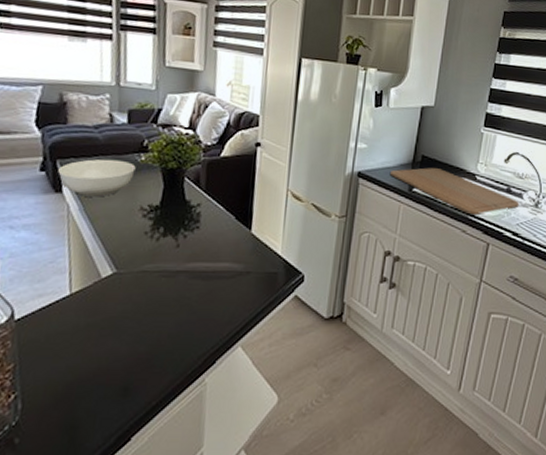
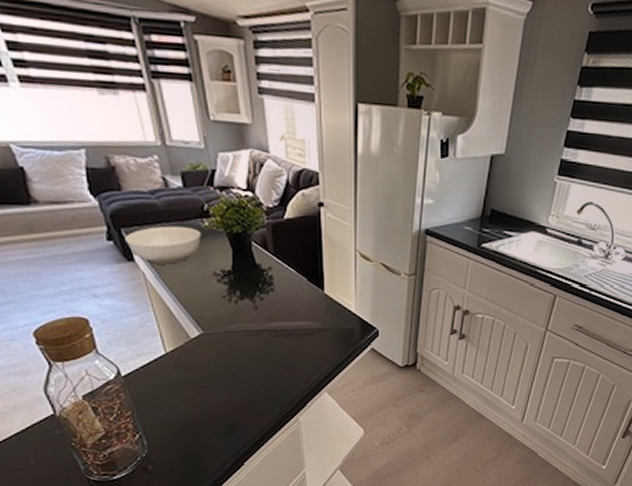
chopping board: present [389,167,519,215] -> none [457,222,589,269]

